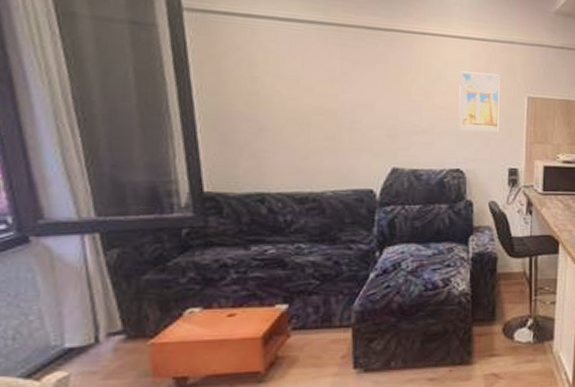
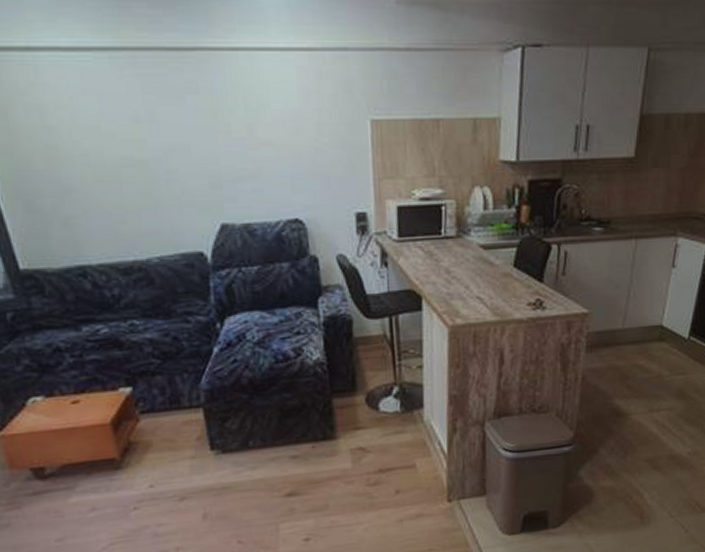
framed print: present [459,71,500,132] -> none [285,94,340,171]

